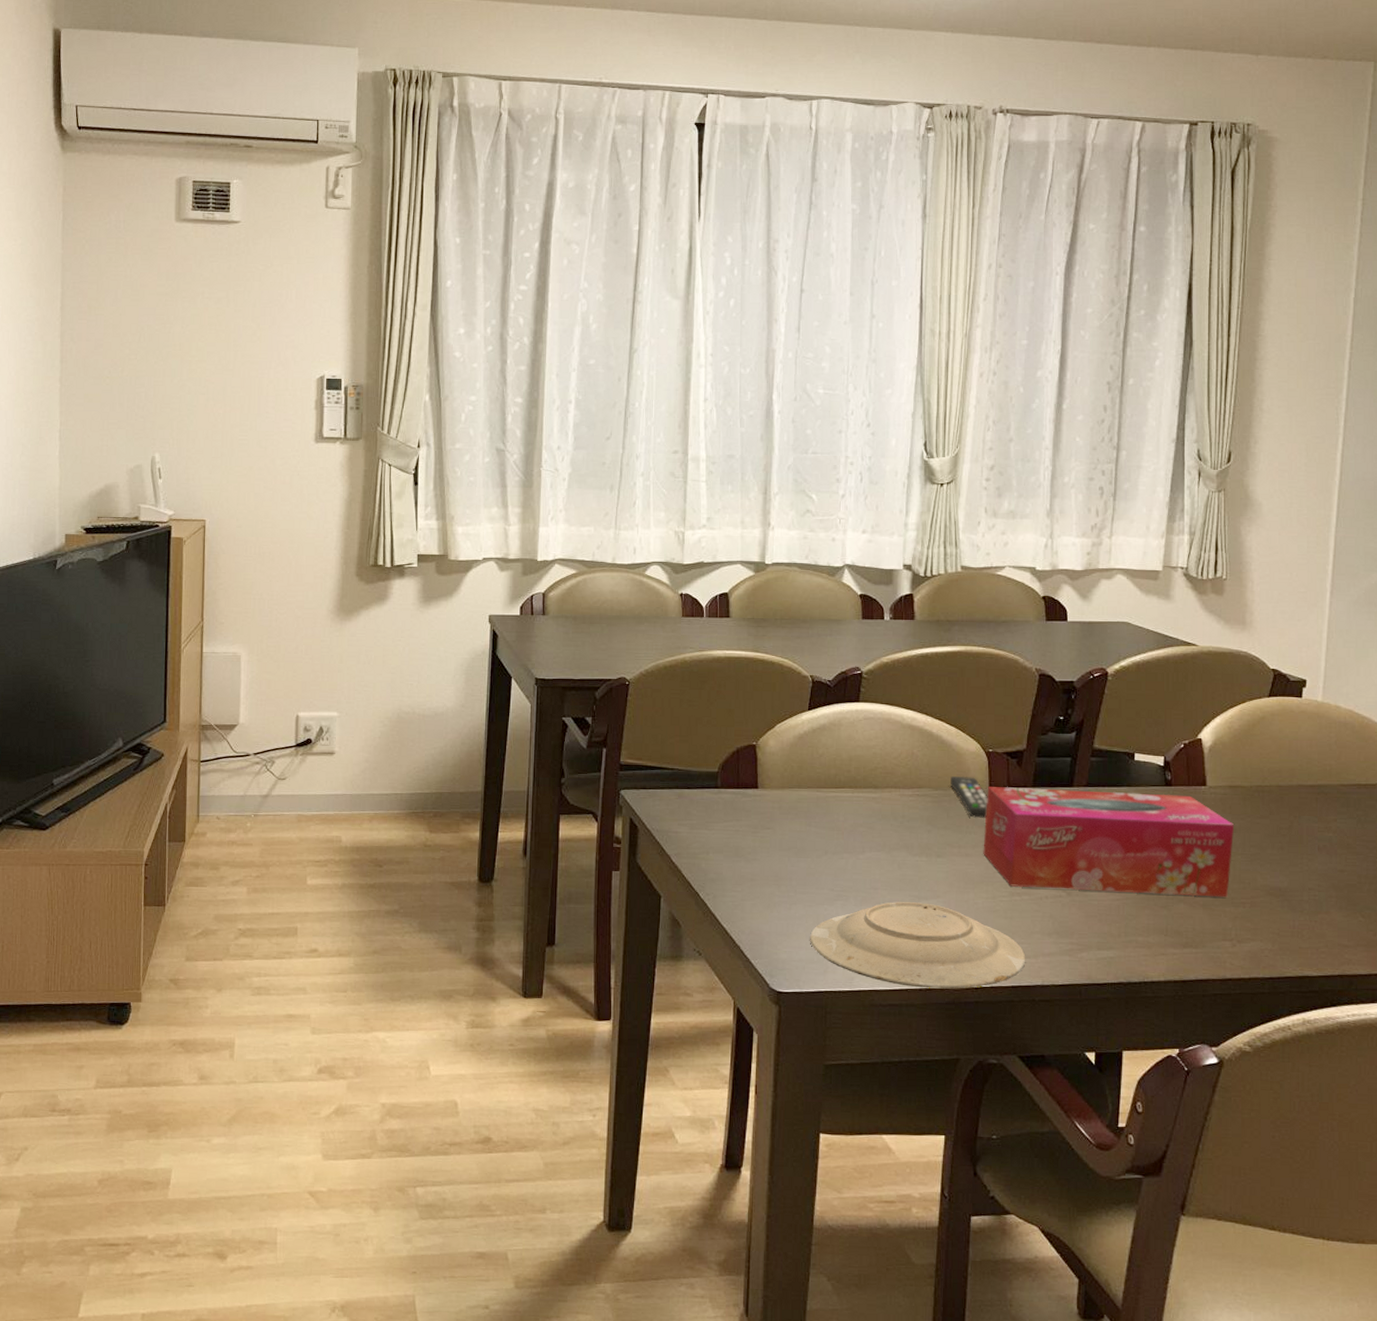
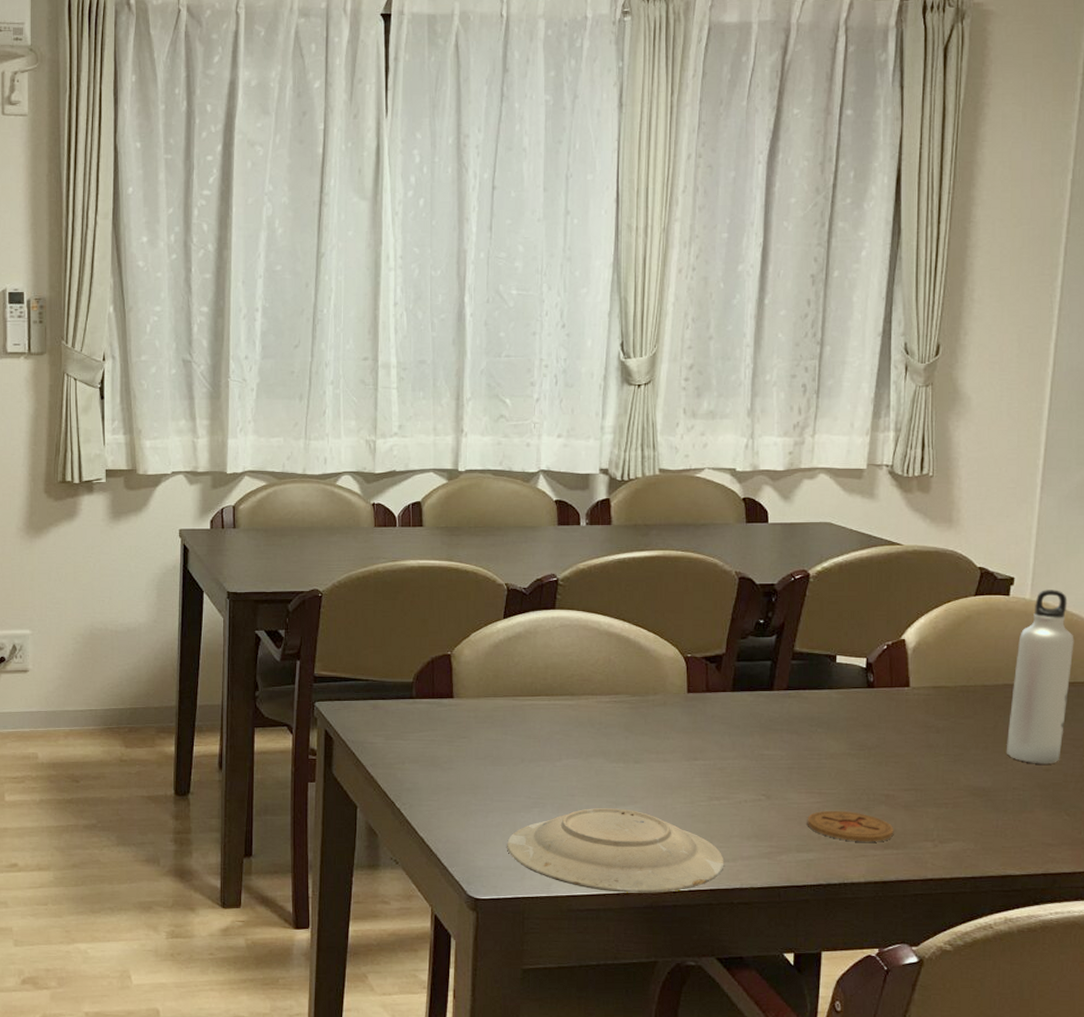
remote control: present [951,776,988,818] -> none [648,681,686,723]
tissue box: present [983,787,1235,898] -> none [681,692,938,798]
coaster: none [1107,908,1193,941] -> present [807,810,894,842]
water bottle: none [1301,692,1366,865] -> present [1006,590,1074,764]

